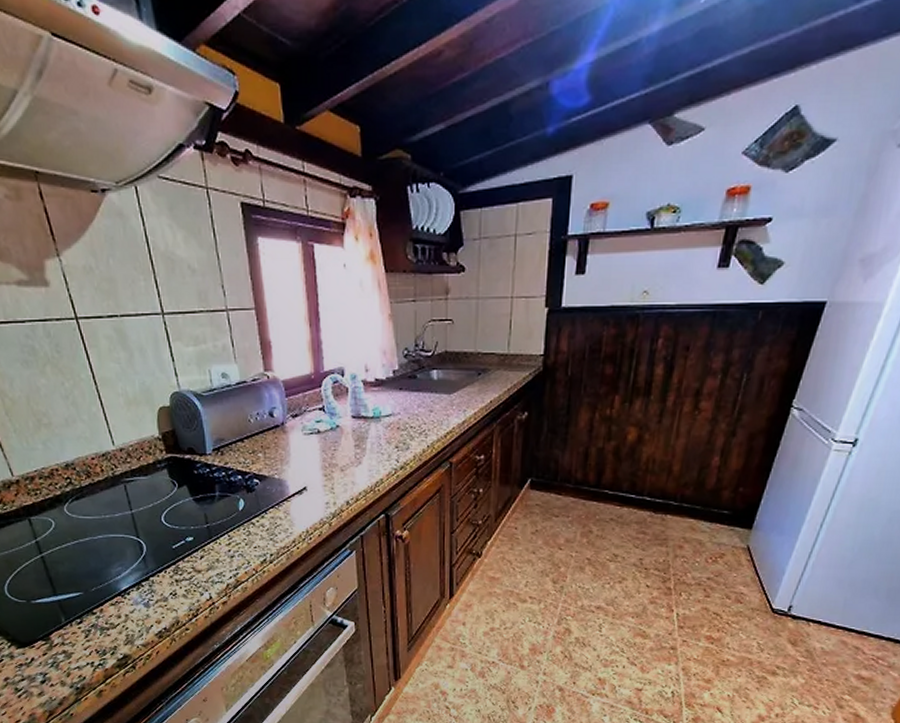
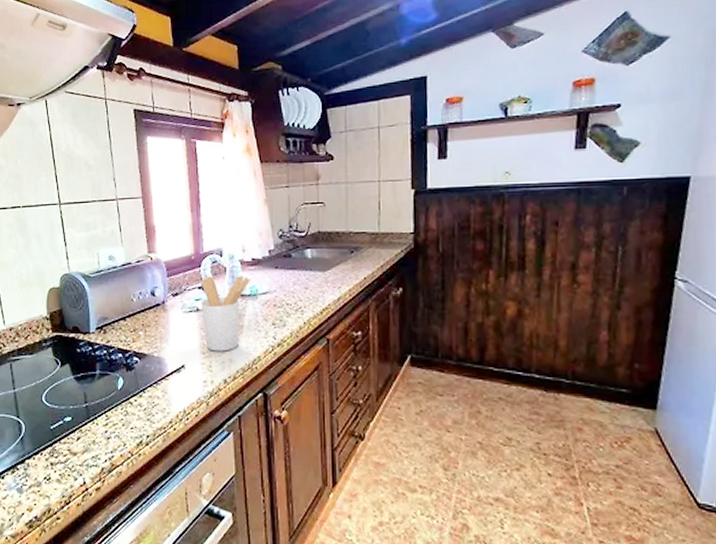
utensil holder: none [322,397,374,474] -> present [201,276,251,352]

